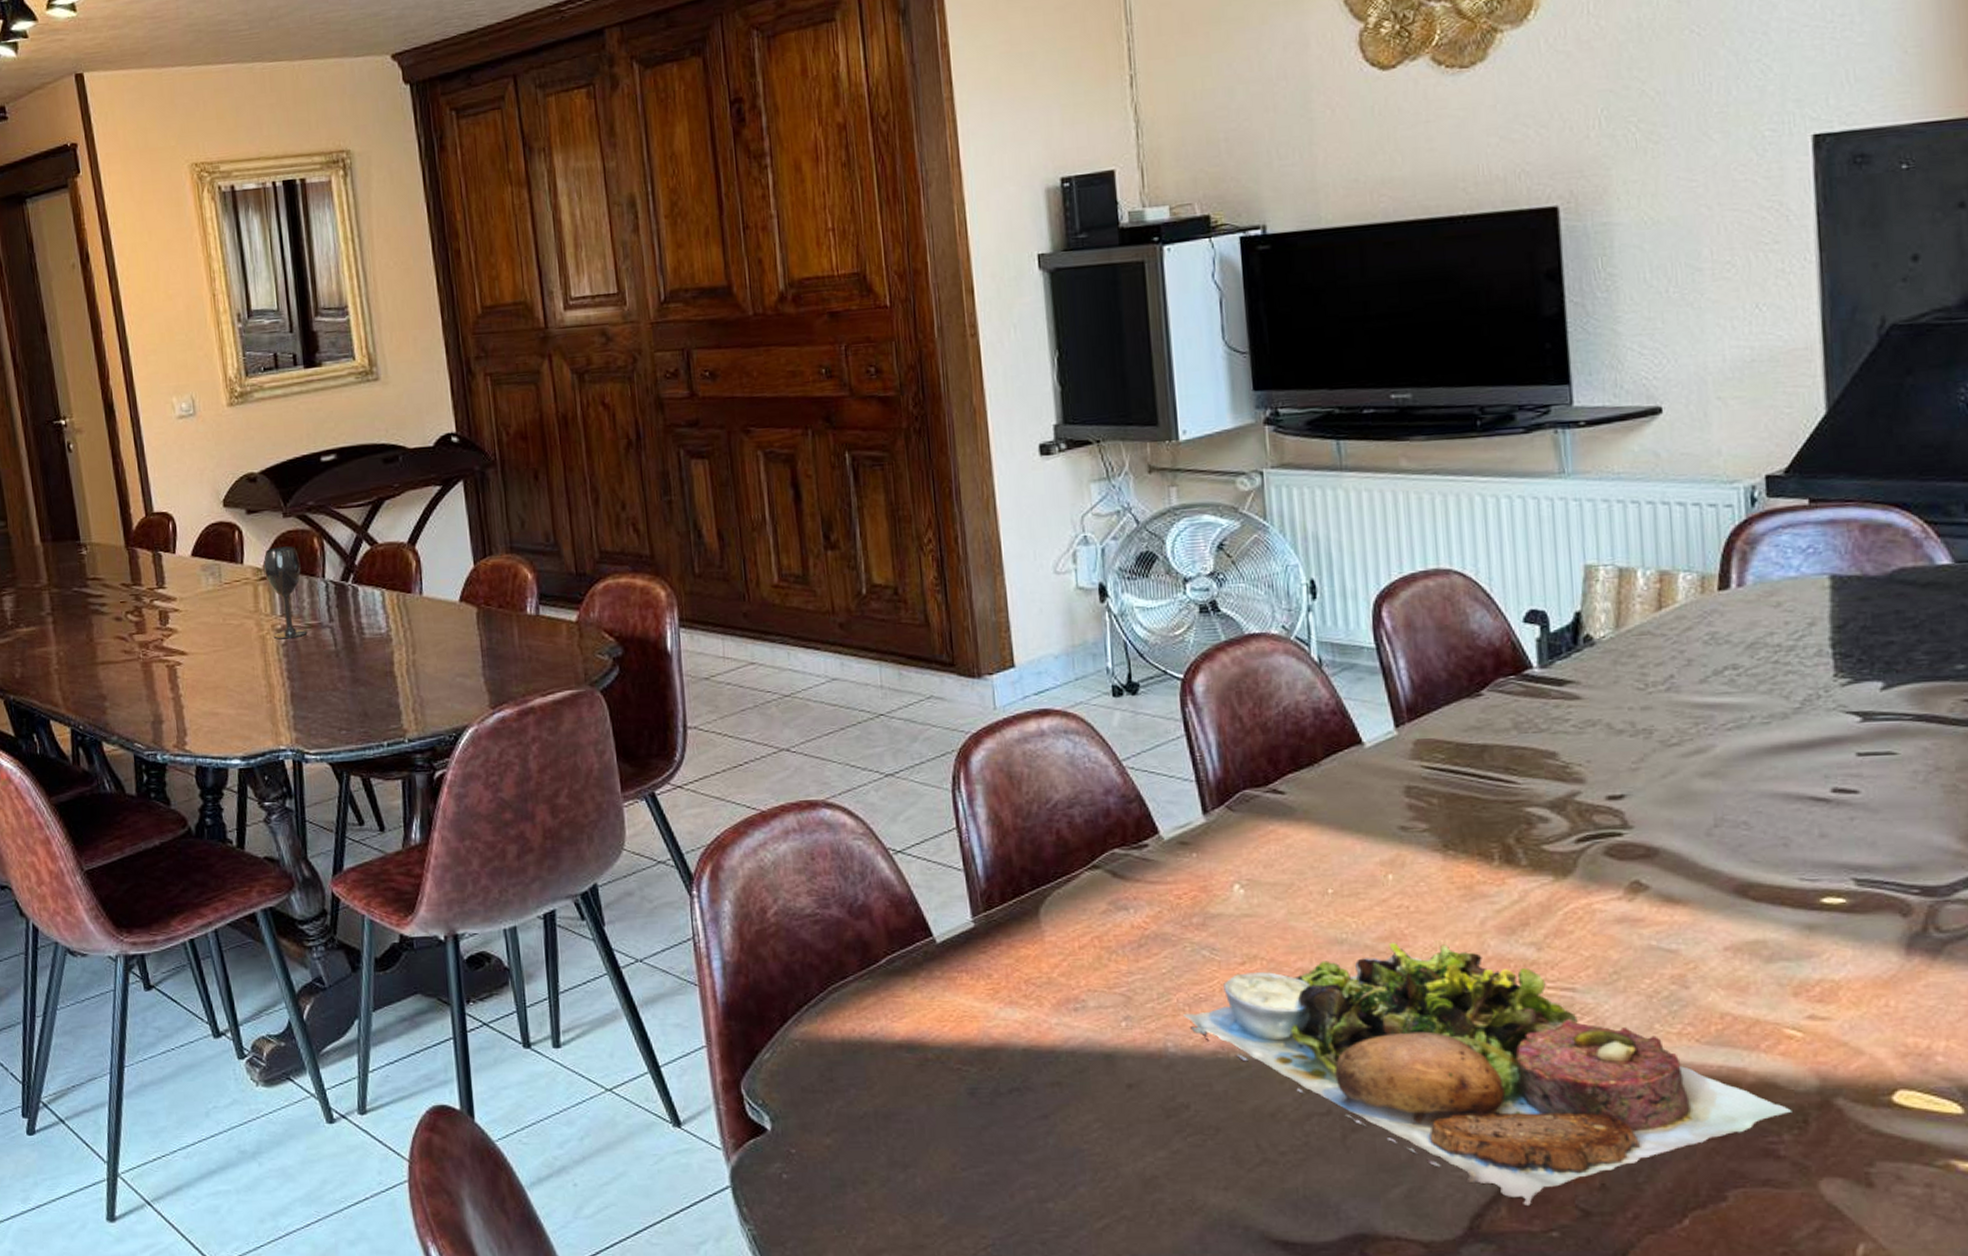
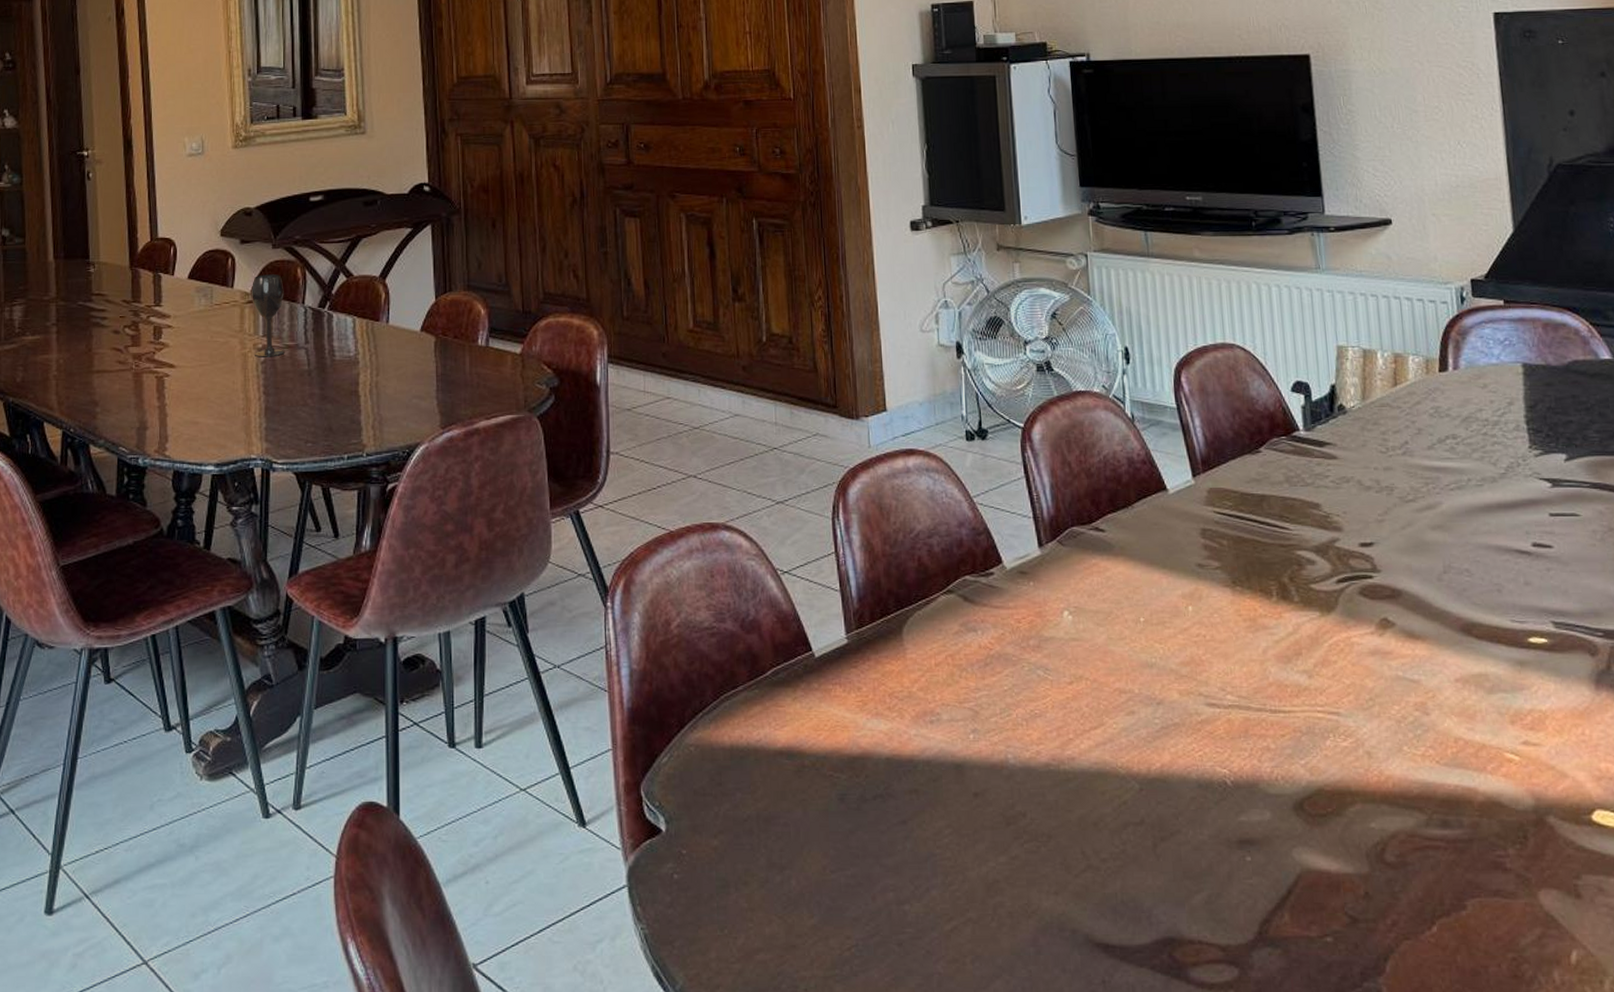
food platter: present [1183,942,1792,1207] -> none [1022,667,1515,913]

